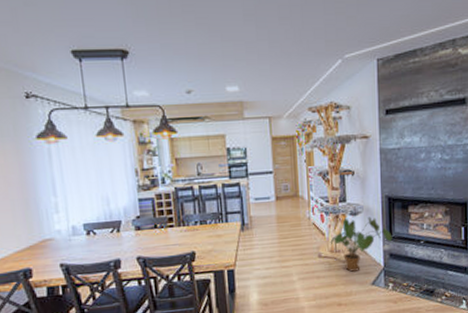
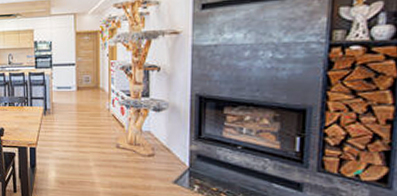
house plant: present [330,217,392,272] -> none [129,114,202,167]

